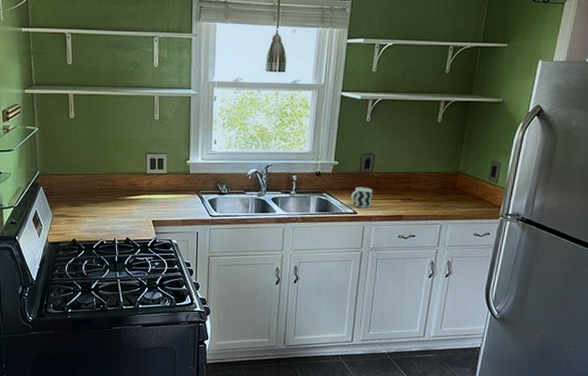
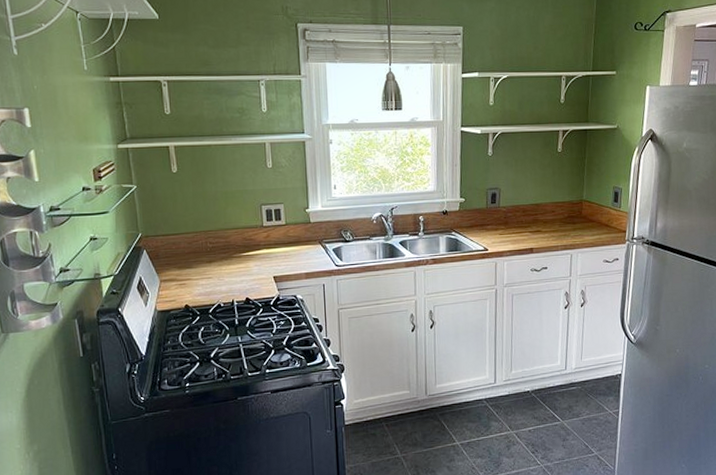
cup: present [351,187,373,208] -> none [480,222,502,244]

